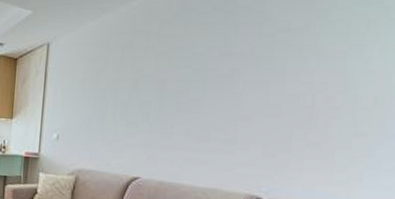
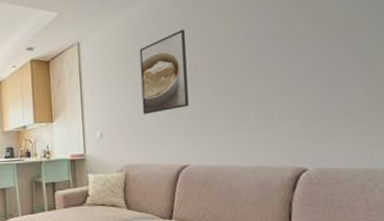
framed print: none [102,41,159,123] -> present [139,29,189,115]

